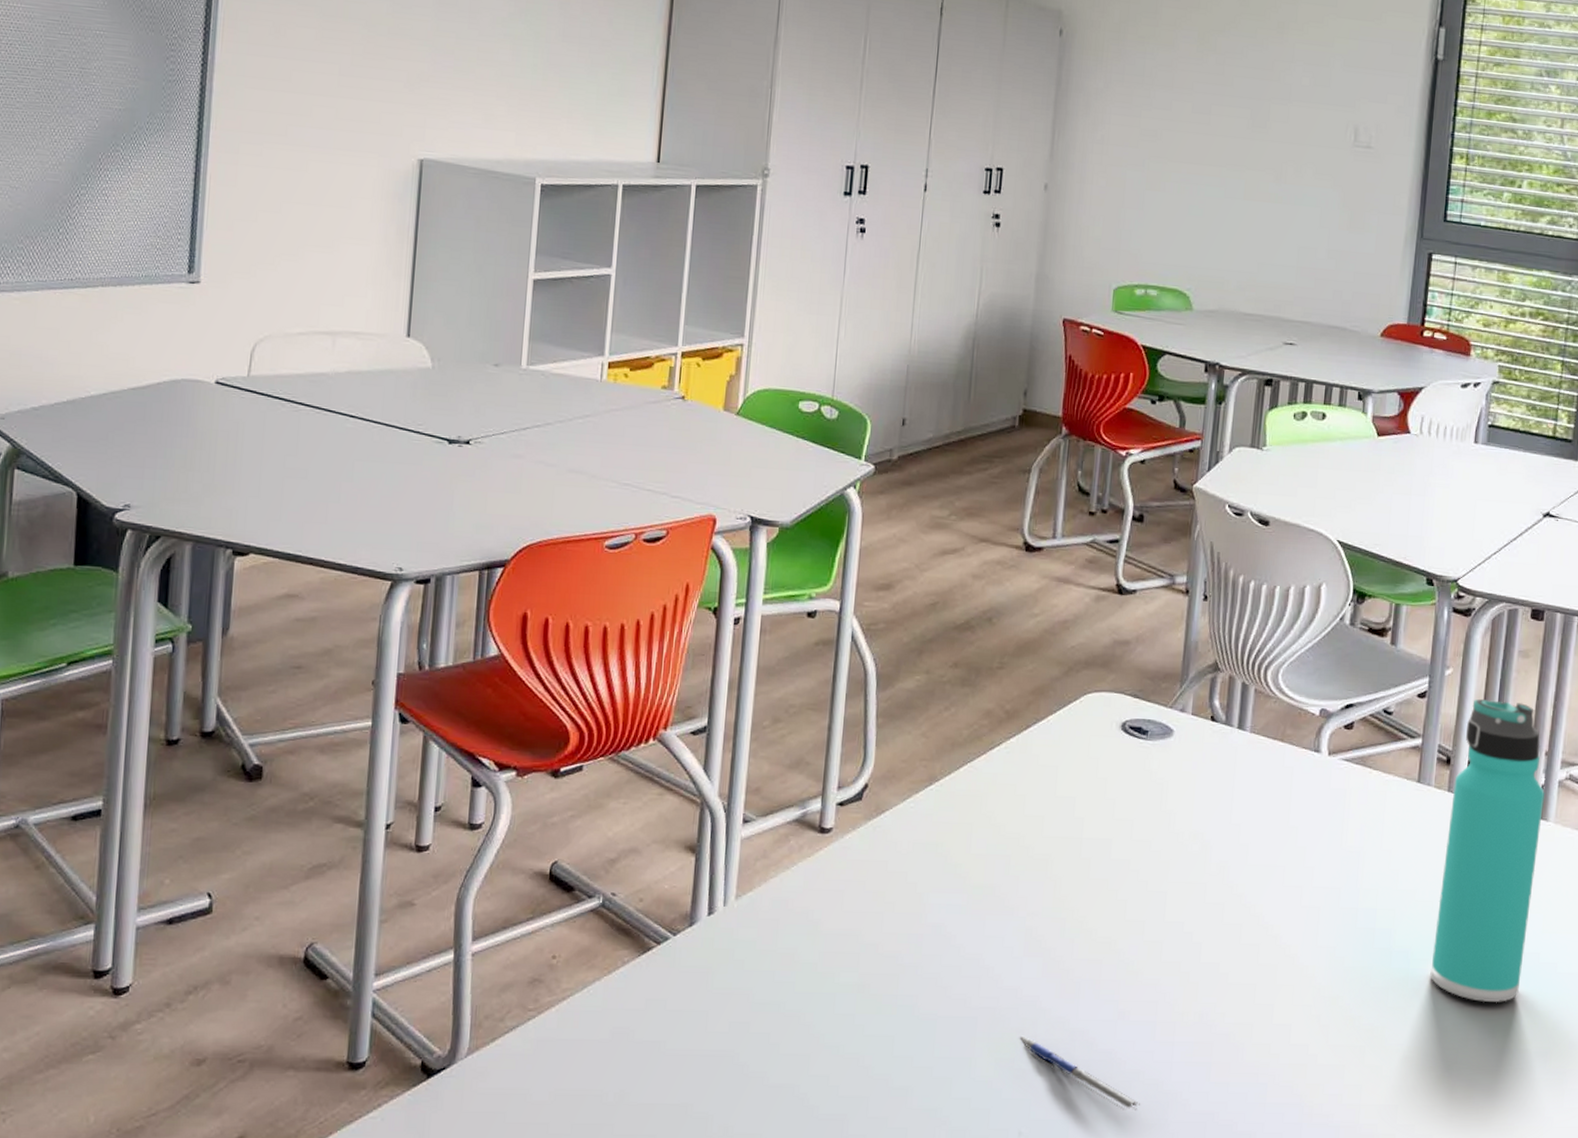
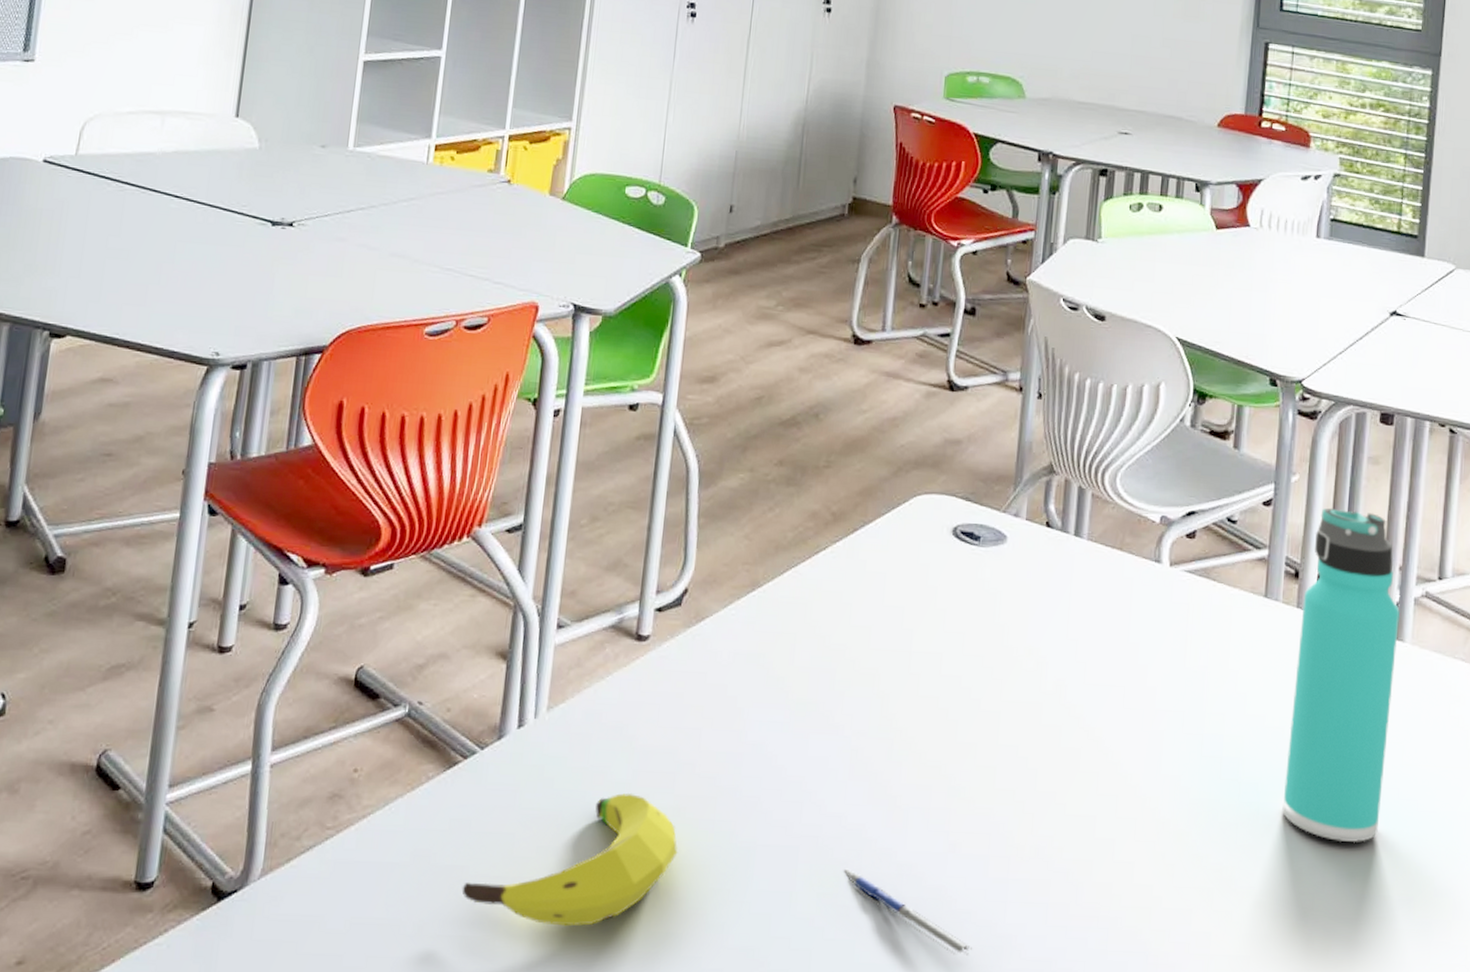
banana: none [659,972,863,1093] -> present [461,792,678,927]

